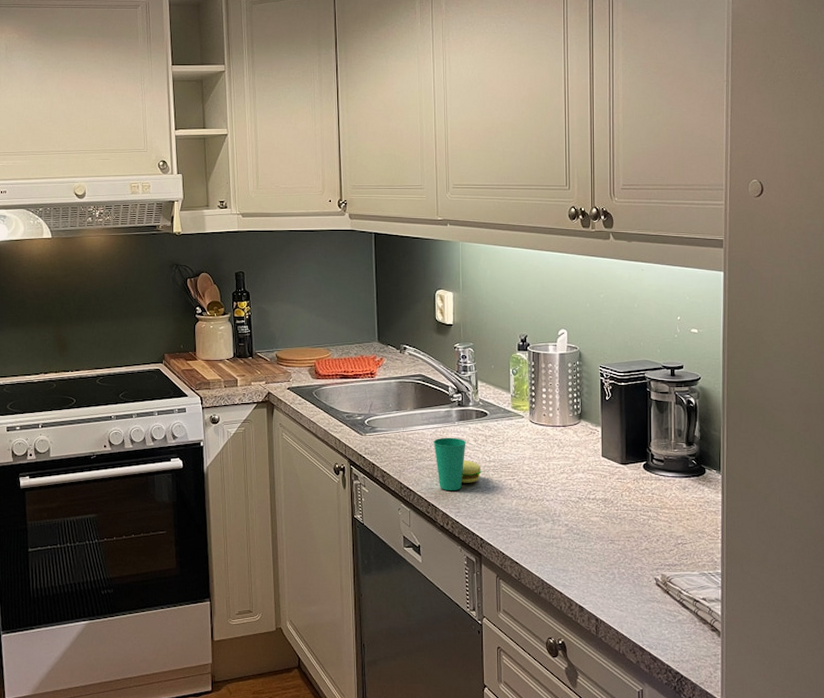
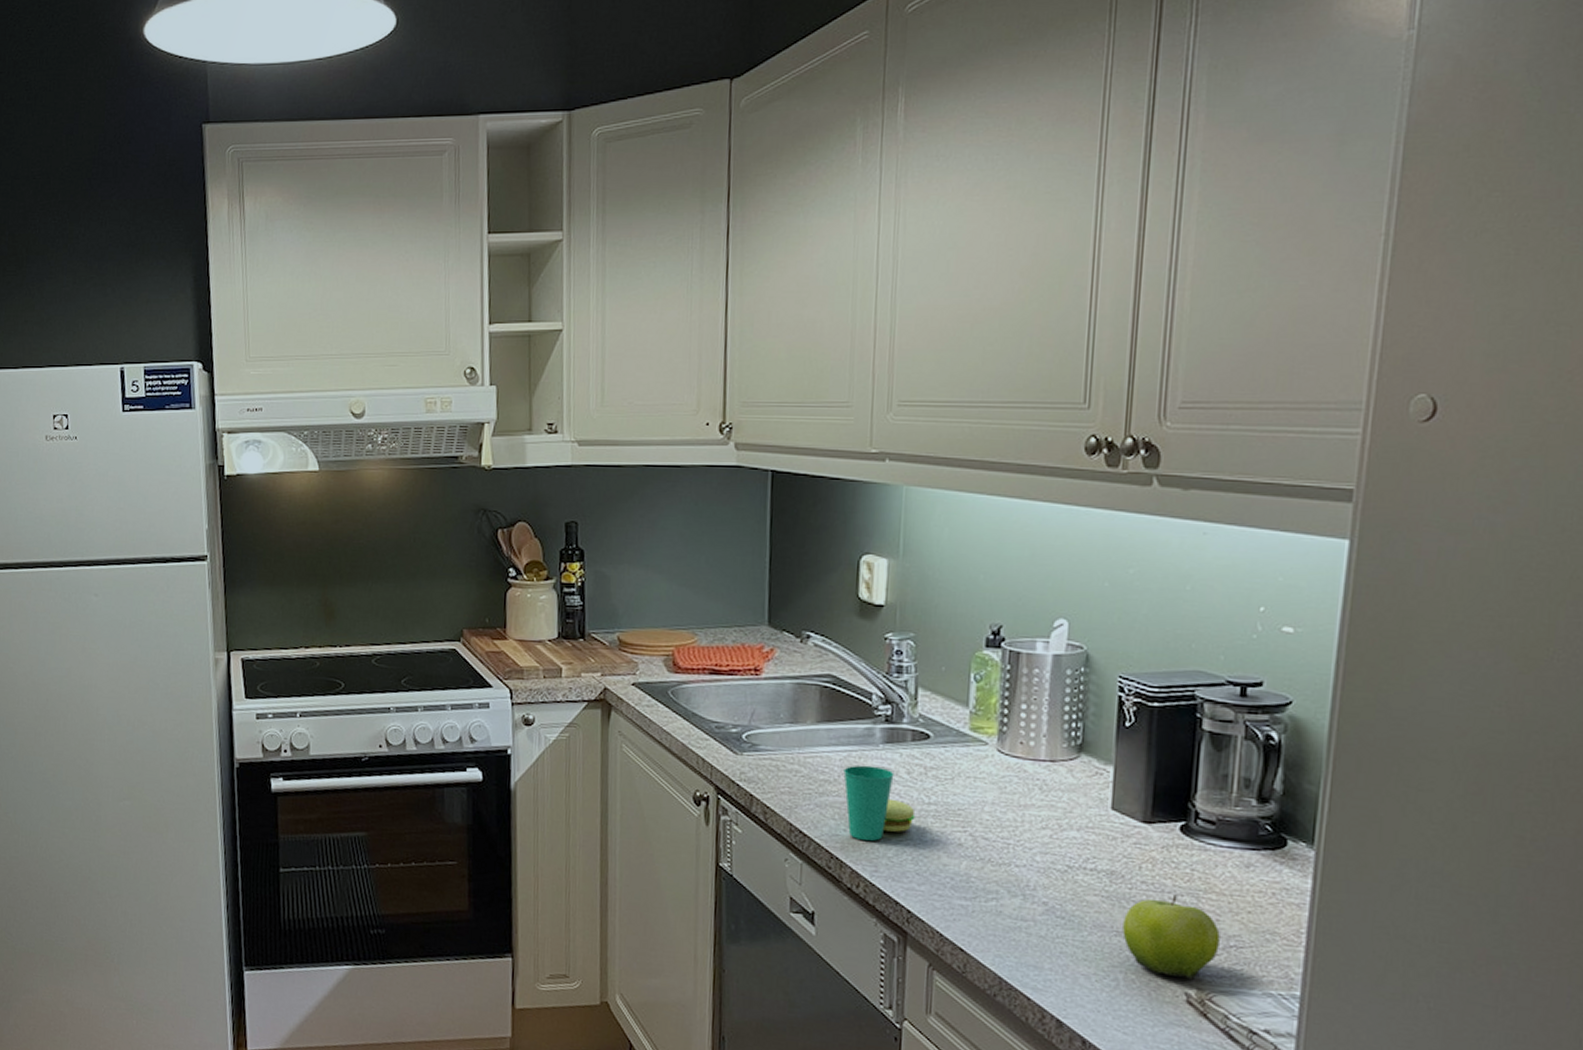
fruit: none [615,511,672,569] -> present [1122,894,1220,980]

